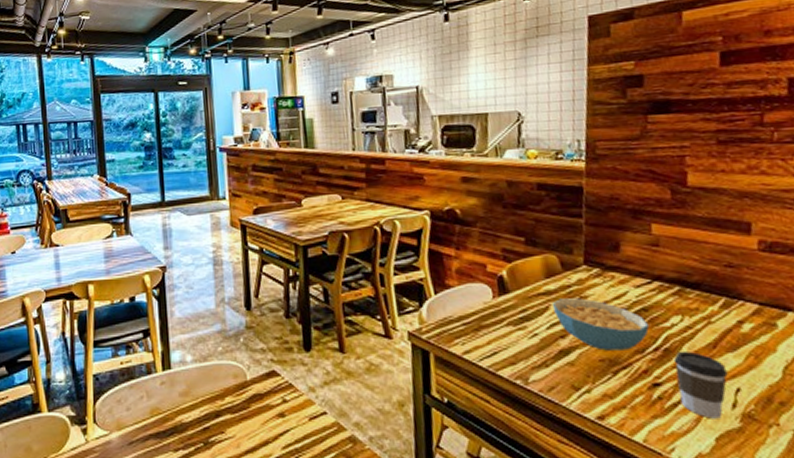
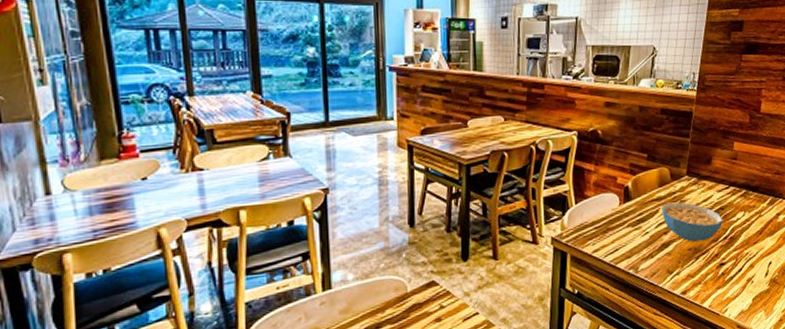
coffee cup: present [673,350,728,419] -> none [735,237,766,285]

